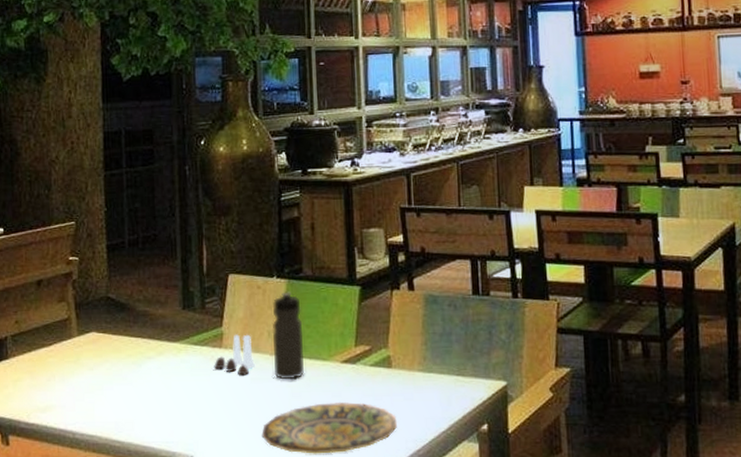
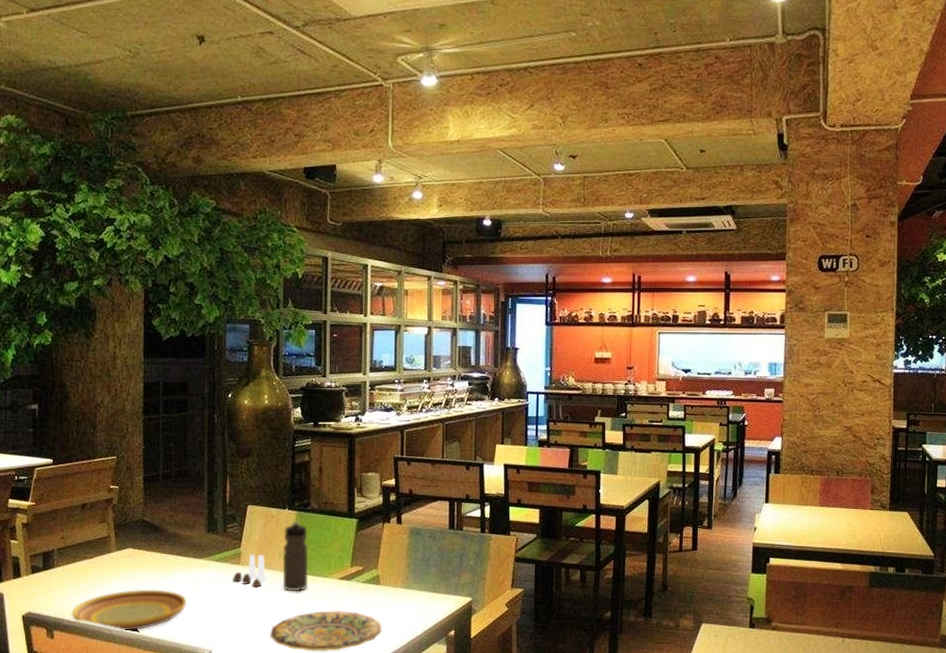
plate: none [29,381,162,434] -> present [72,589,187,631]

